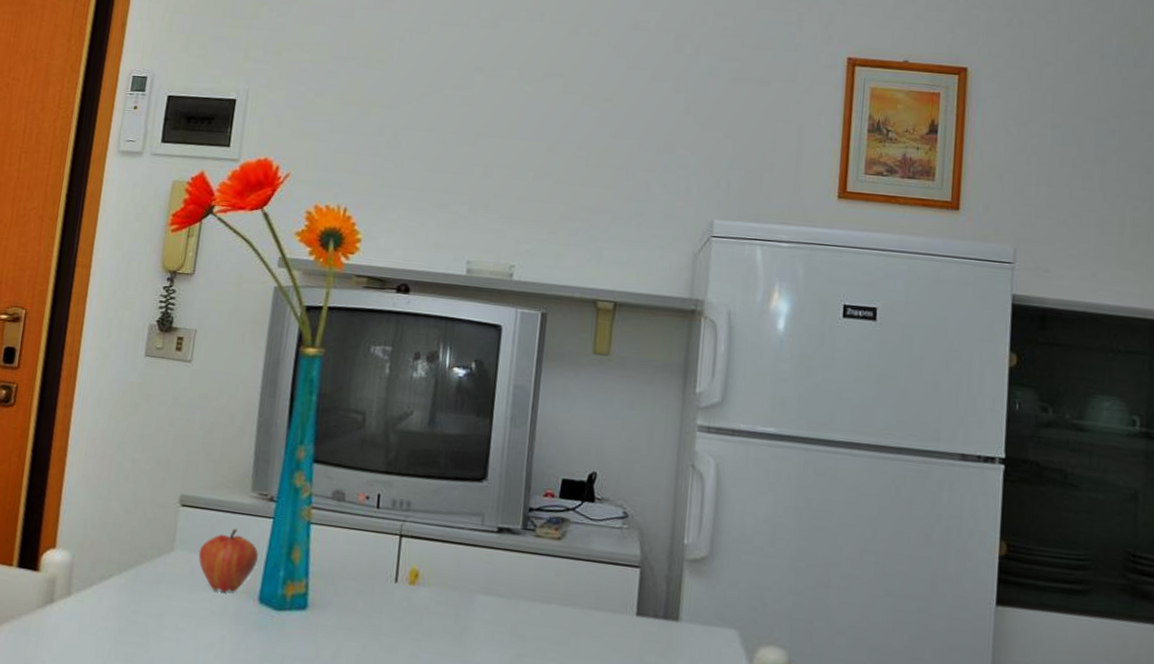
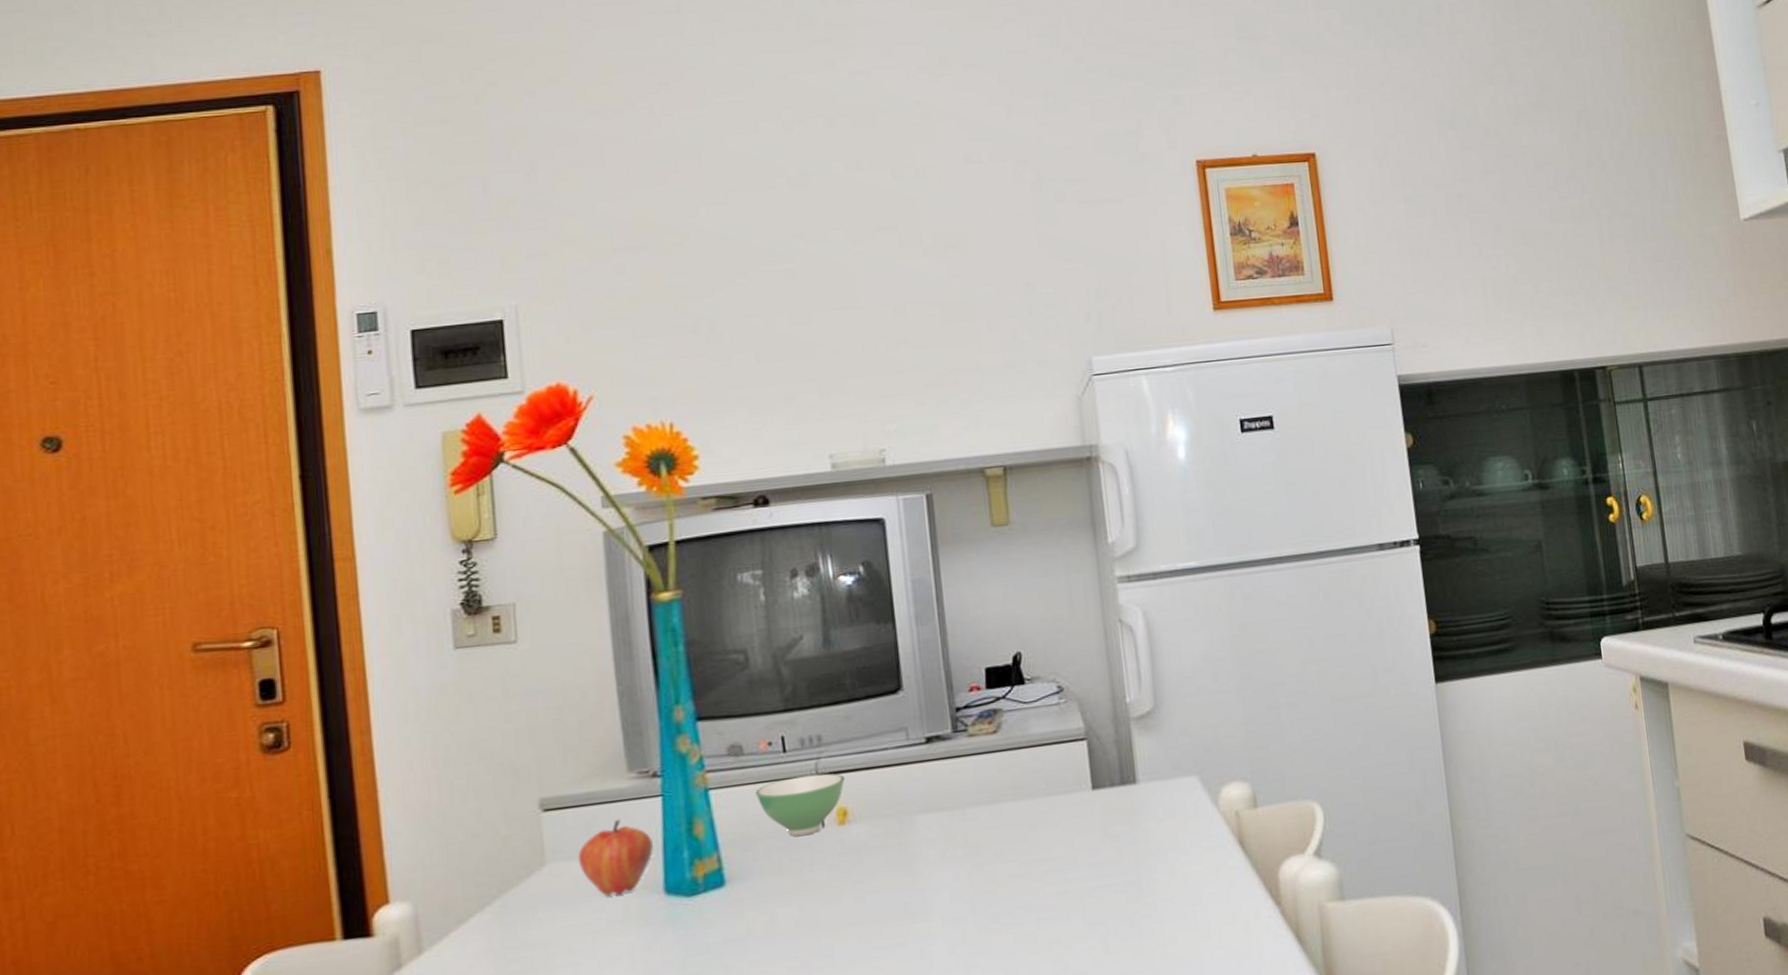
bowl: none [347,531,423,586] -> present [755,773,845,836]

